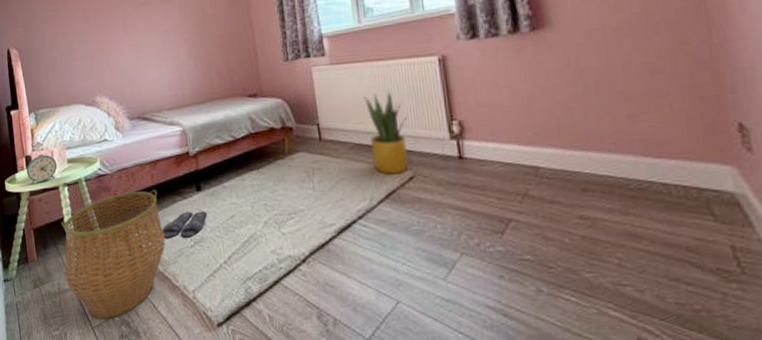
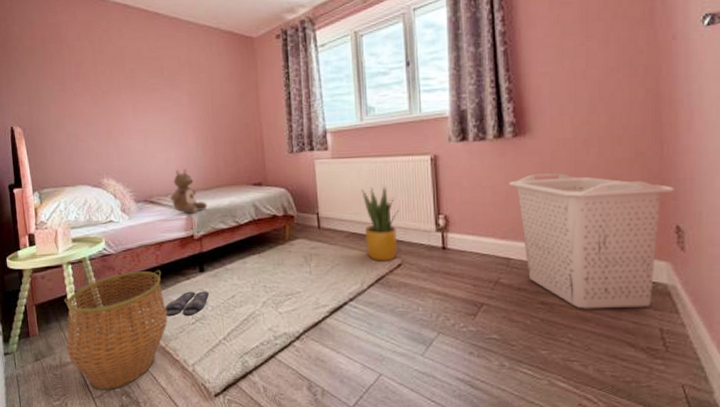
alarm clock: present [26,154,57,184] -> none [29,233,61,262]
stuffed bear: none [164,82,202,129] -> present [170,169,208,214]
laundry basket: none [530,68,731,224] -> present [509,173,674,309]

